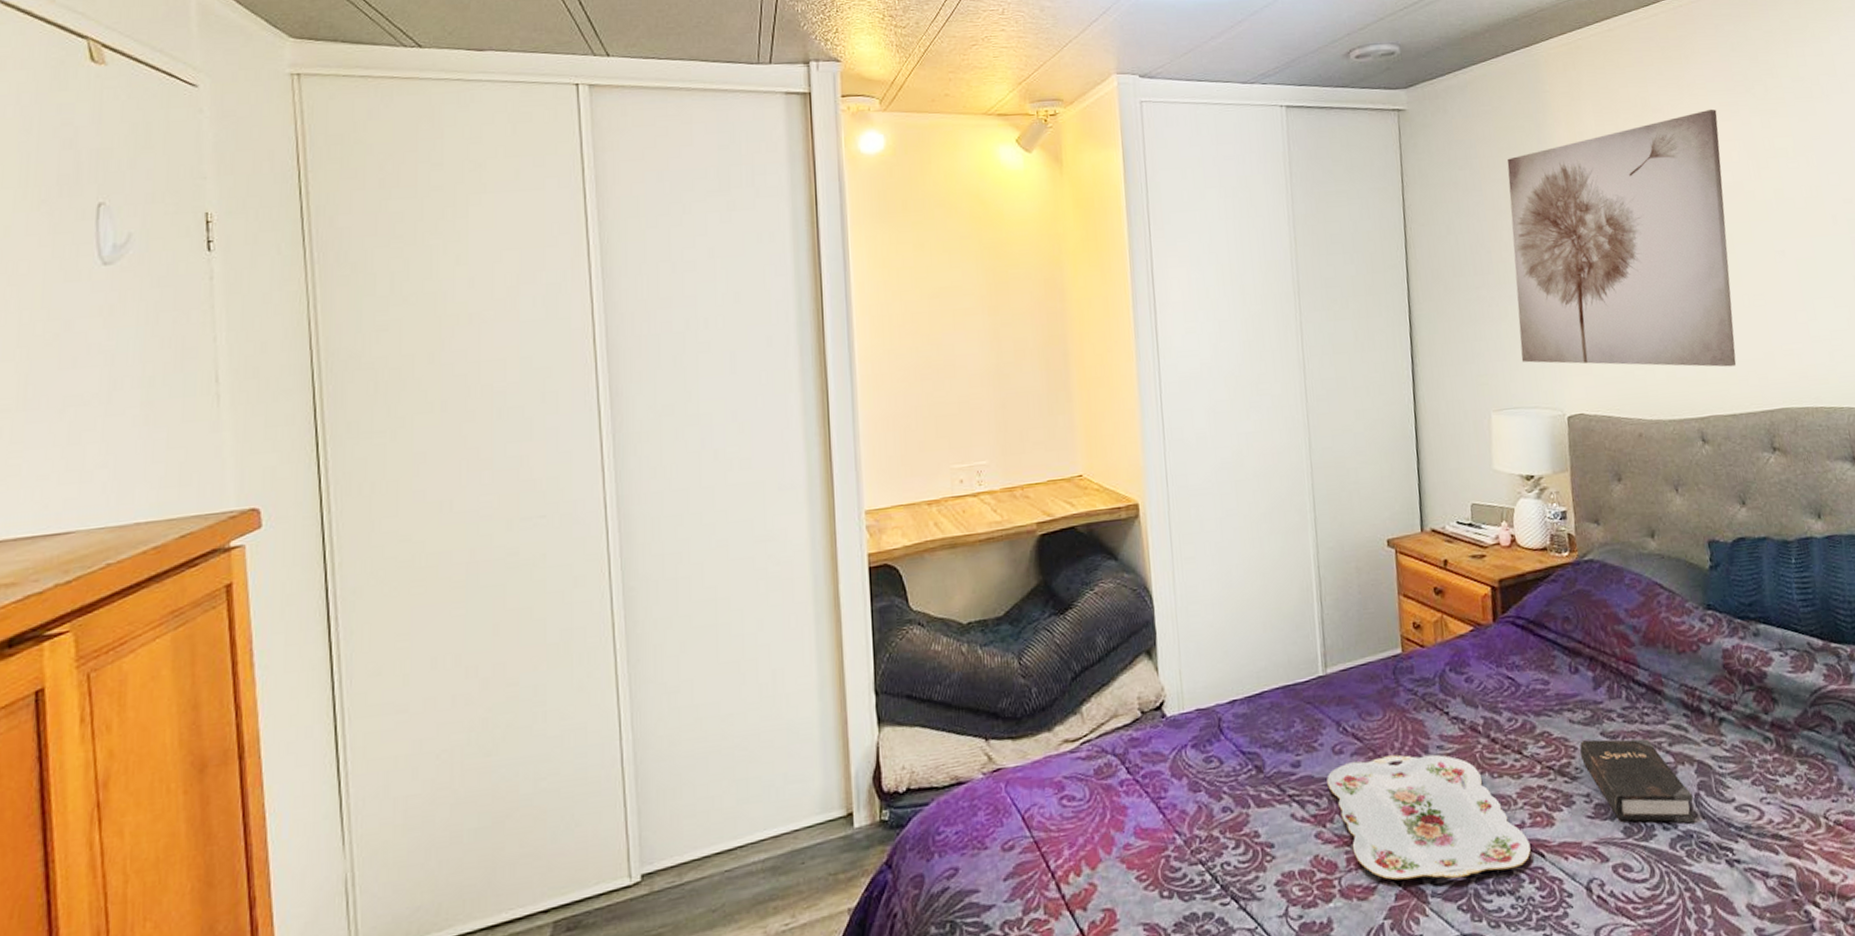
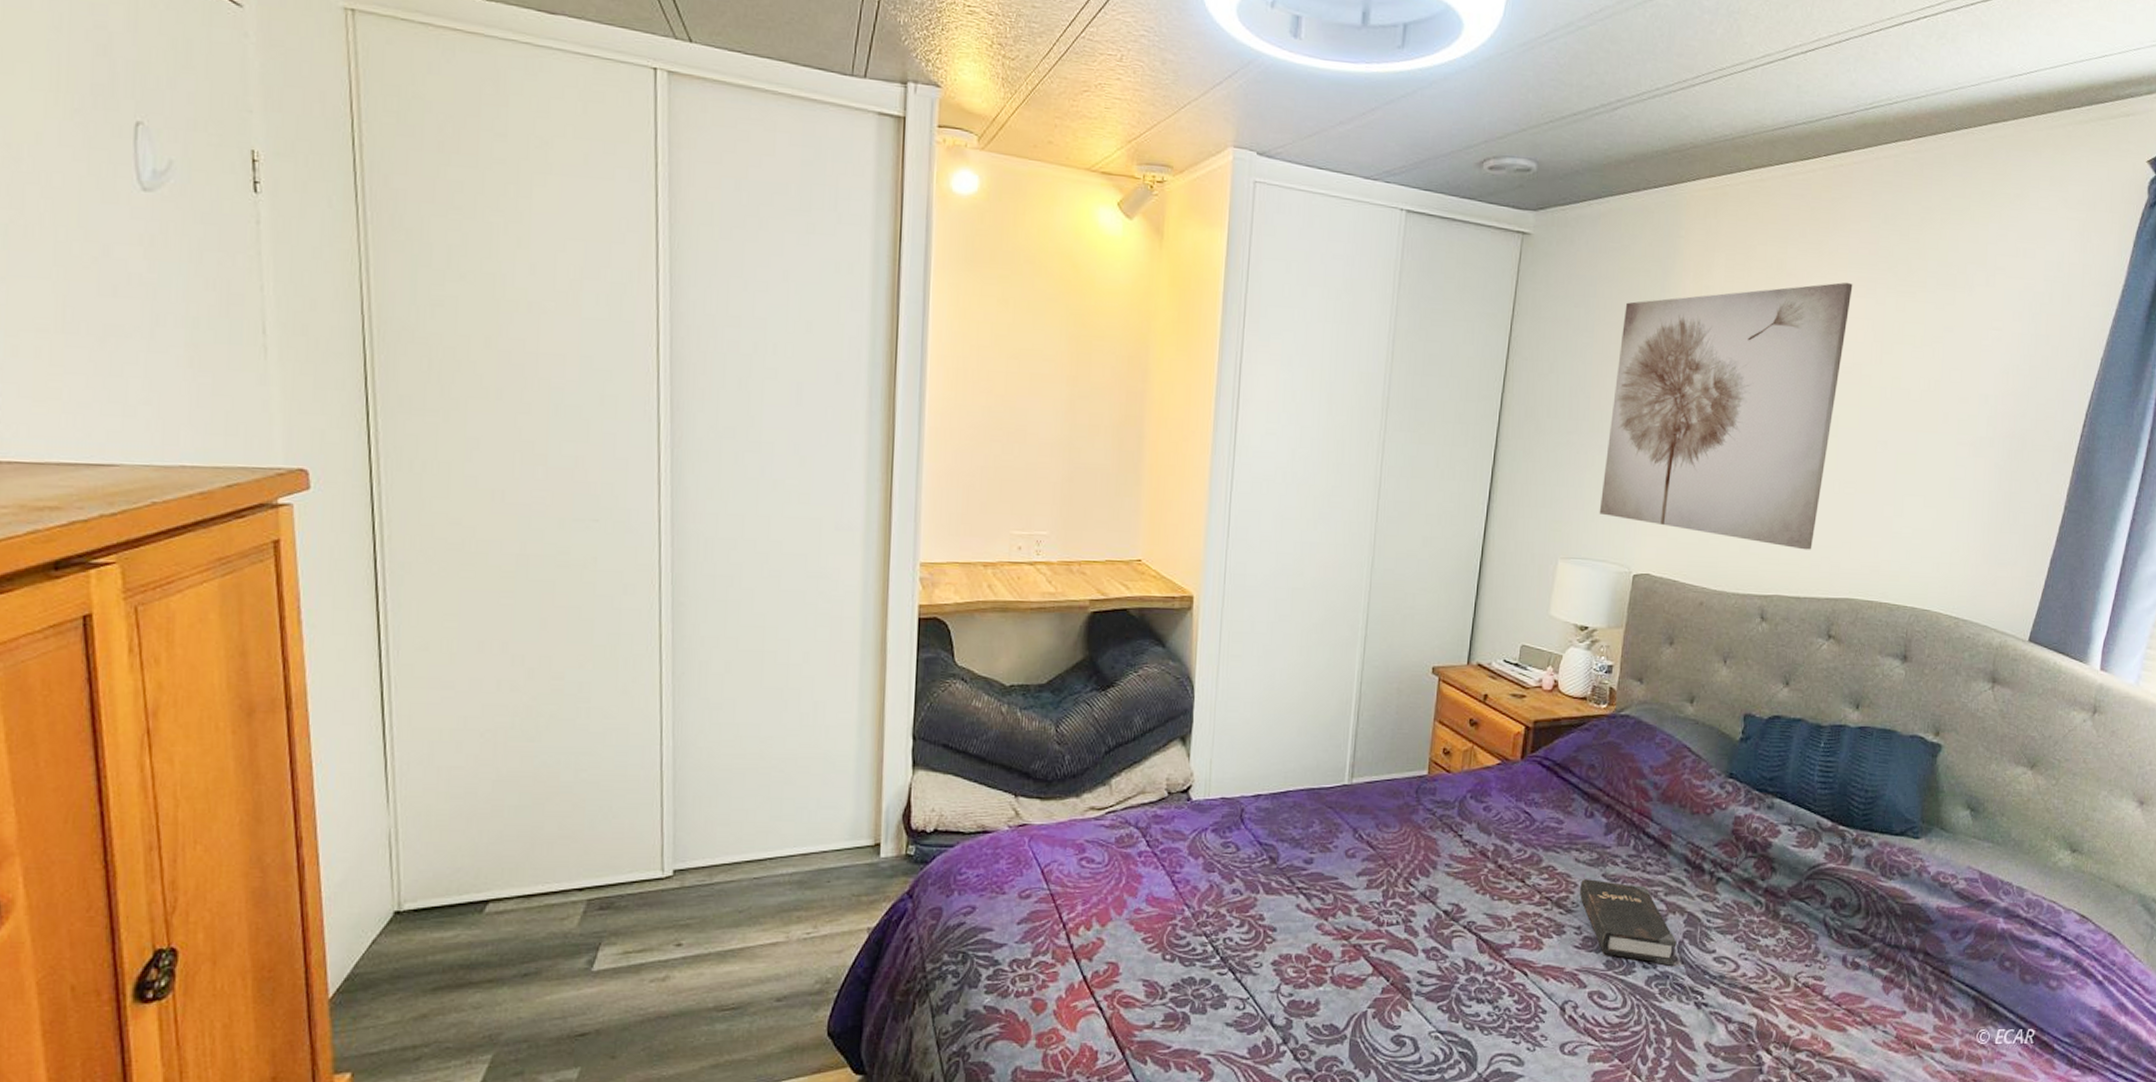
serving tray: present [1327,754,1531,881] -> none [1335,866,1516,983]

